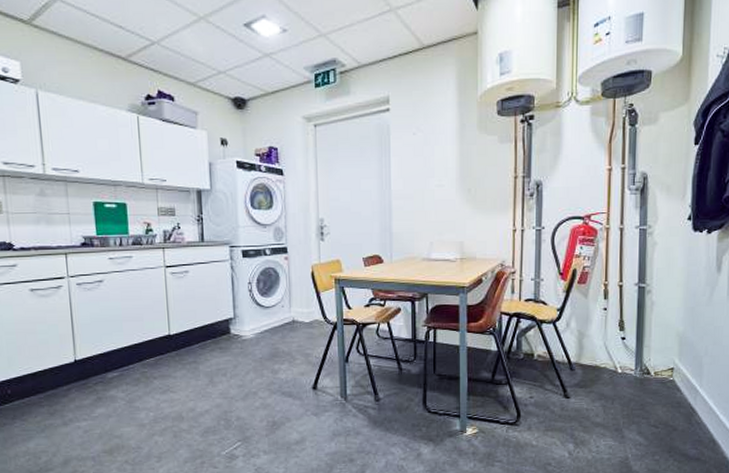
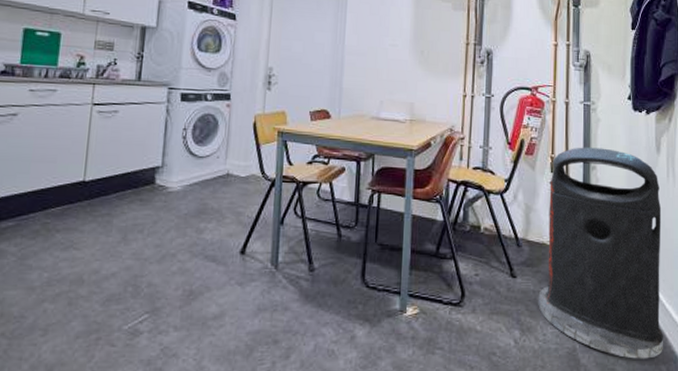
trash bin: none [591,271,720,465] -> present [538,147,663,359]

